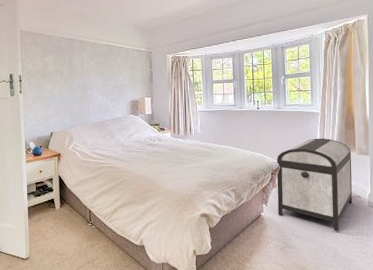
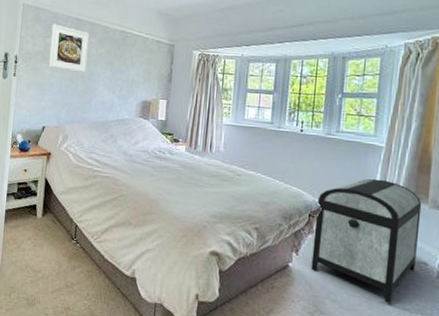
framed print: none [48,45,82,83] -> present [49,24,90,72]

